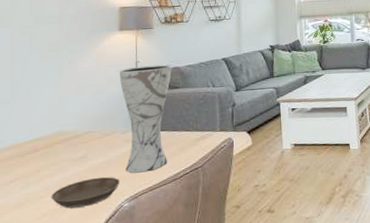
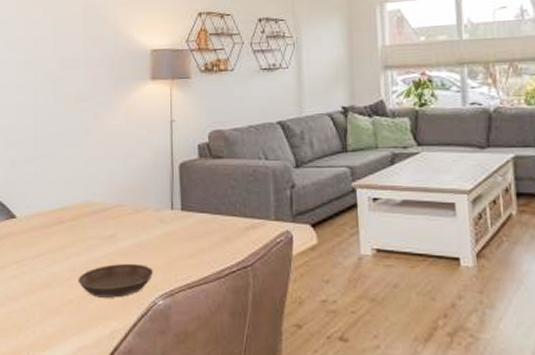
vase: present [119,64,172,173] -> none [151,126,214,264]

